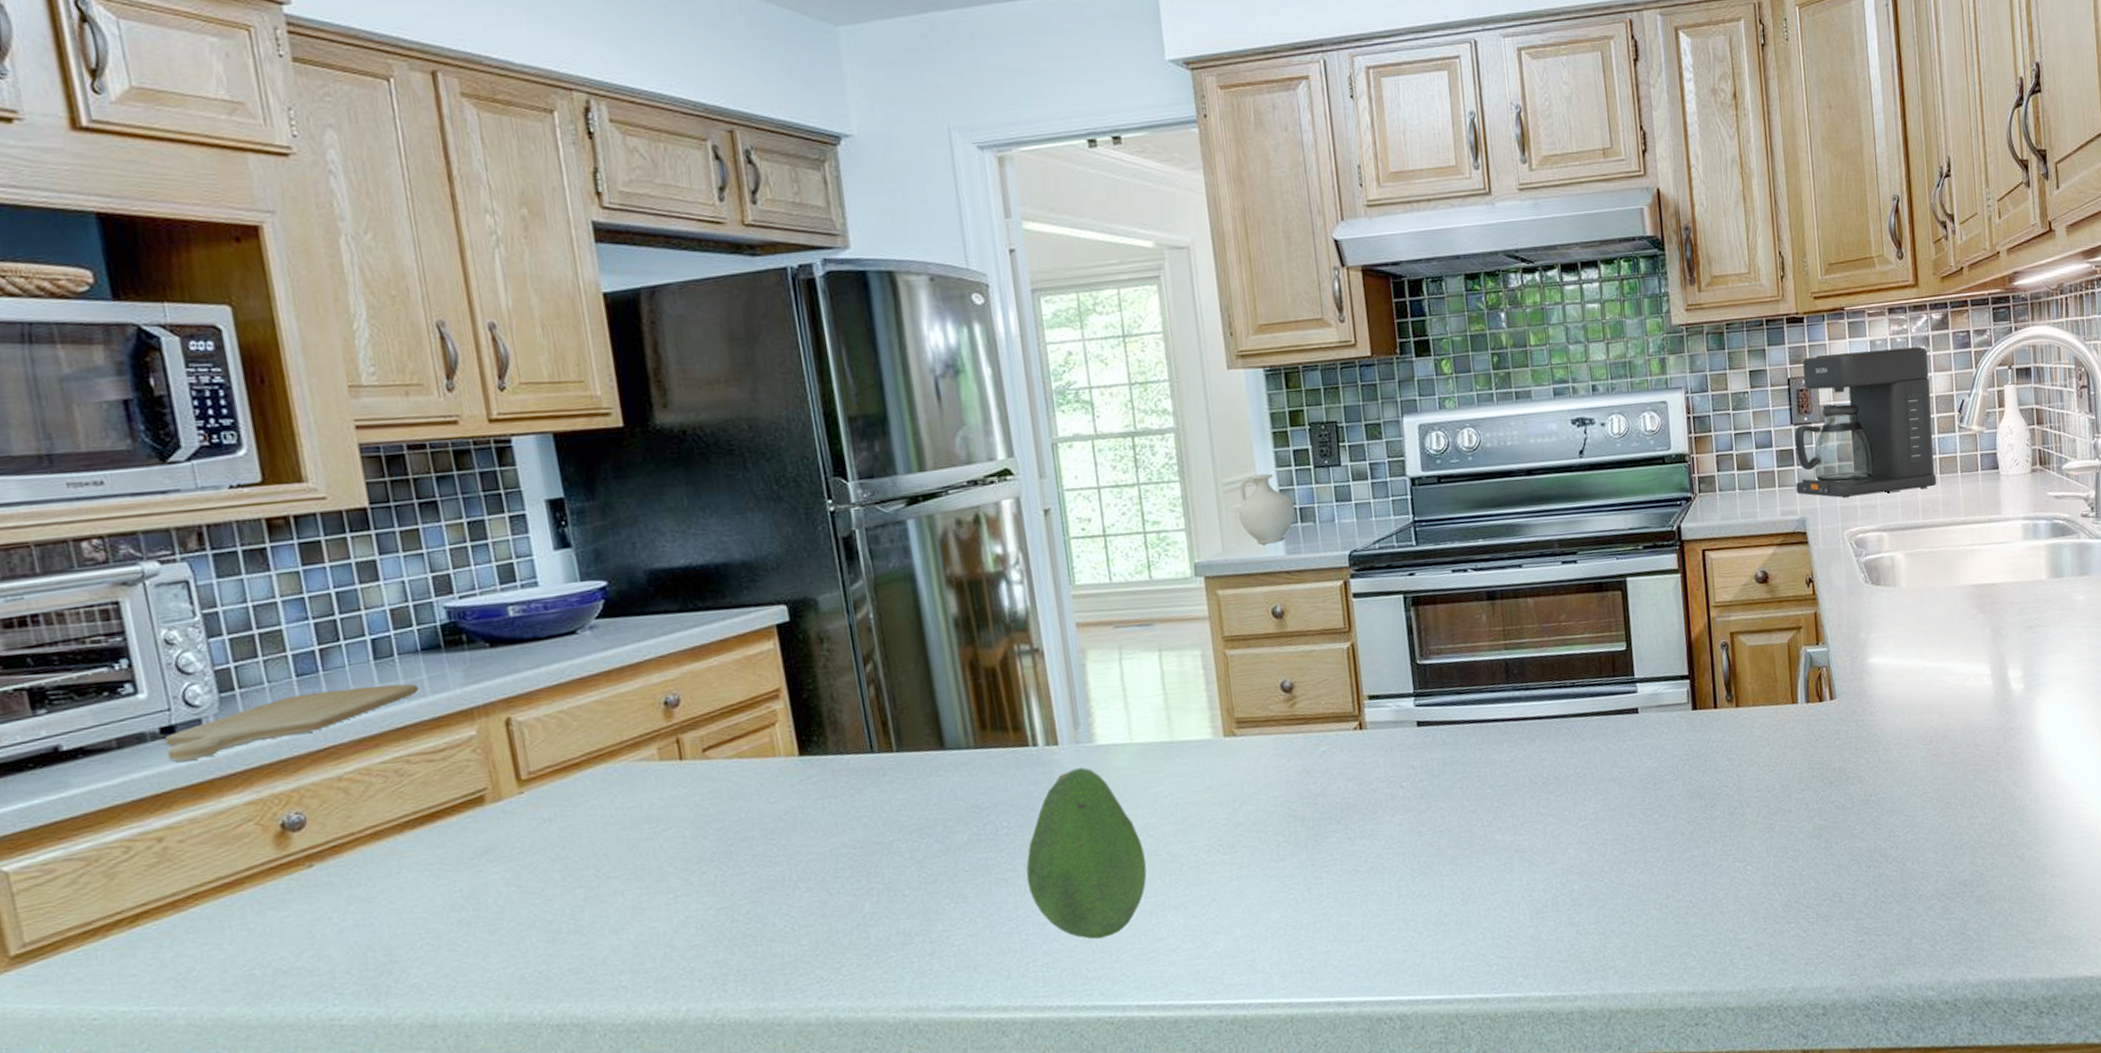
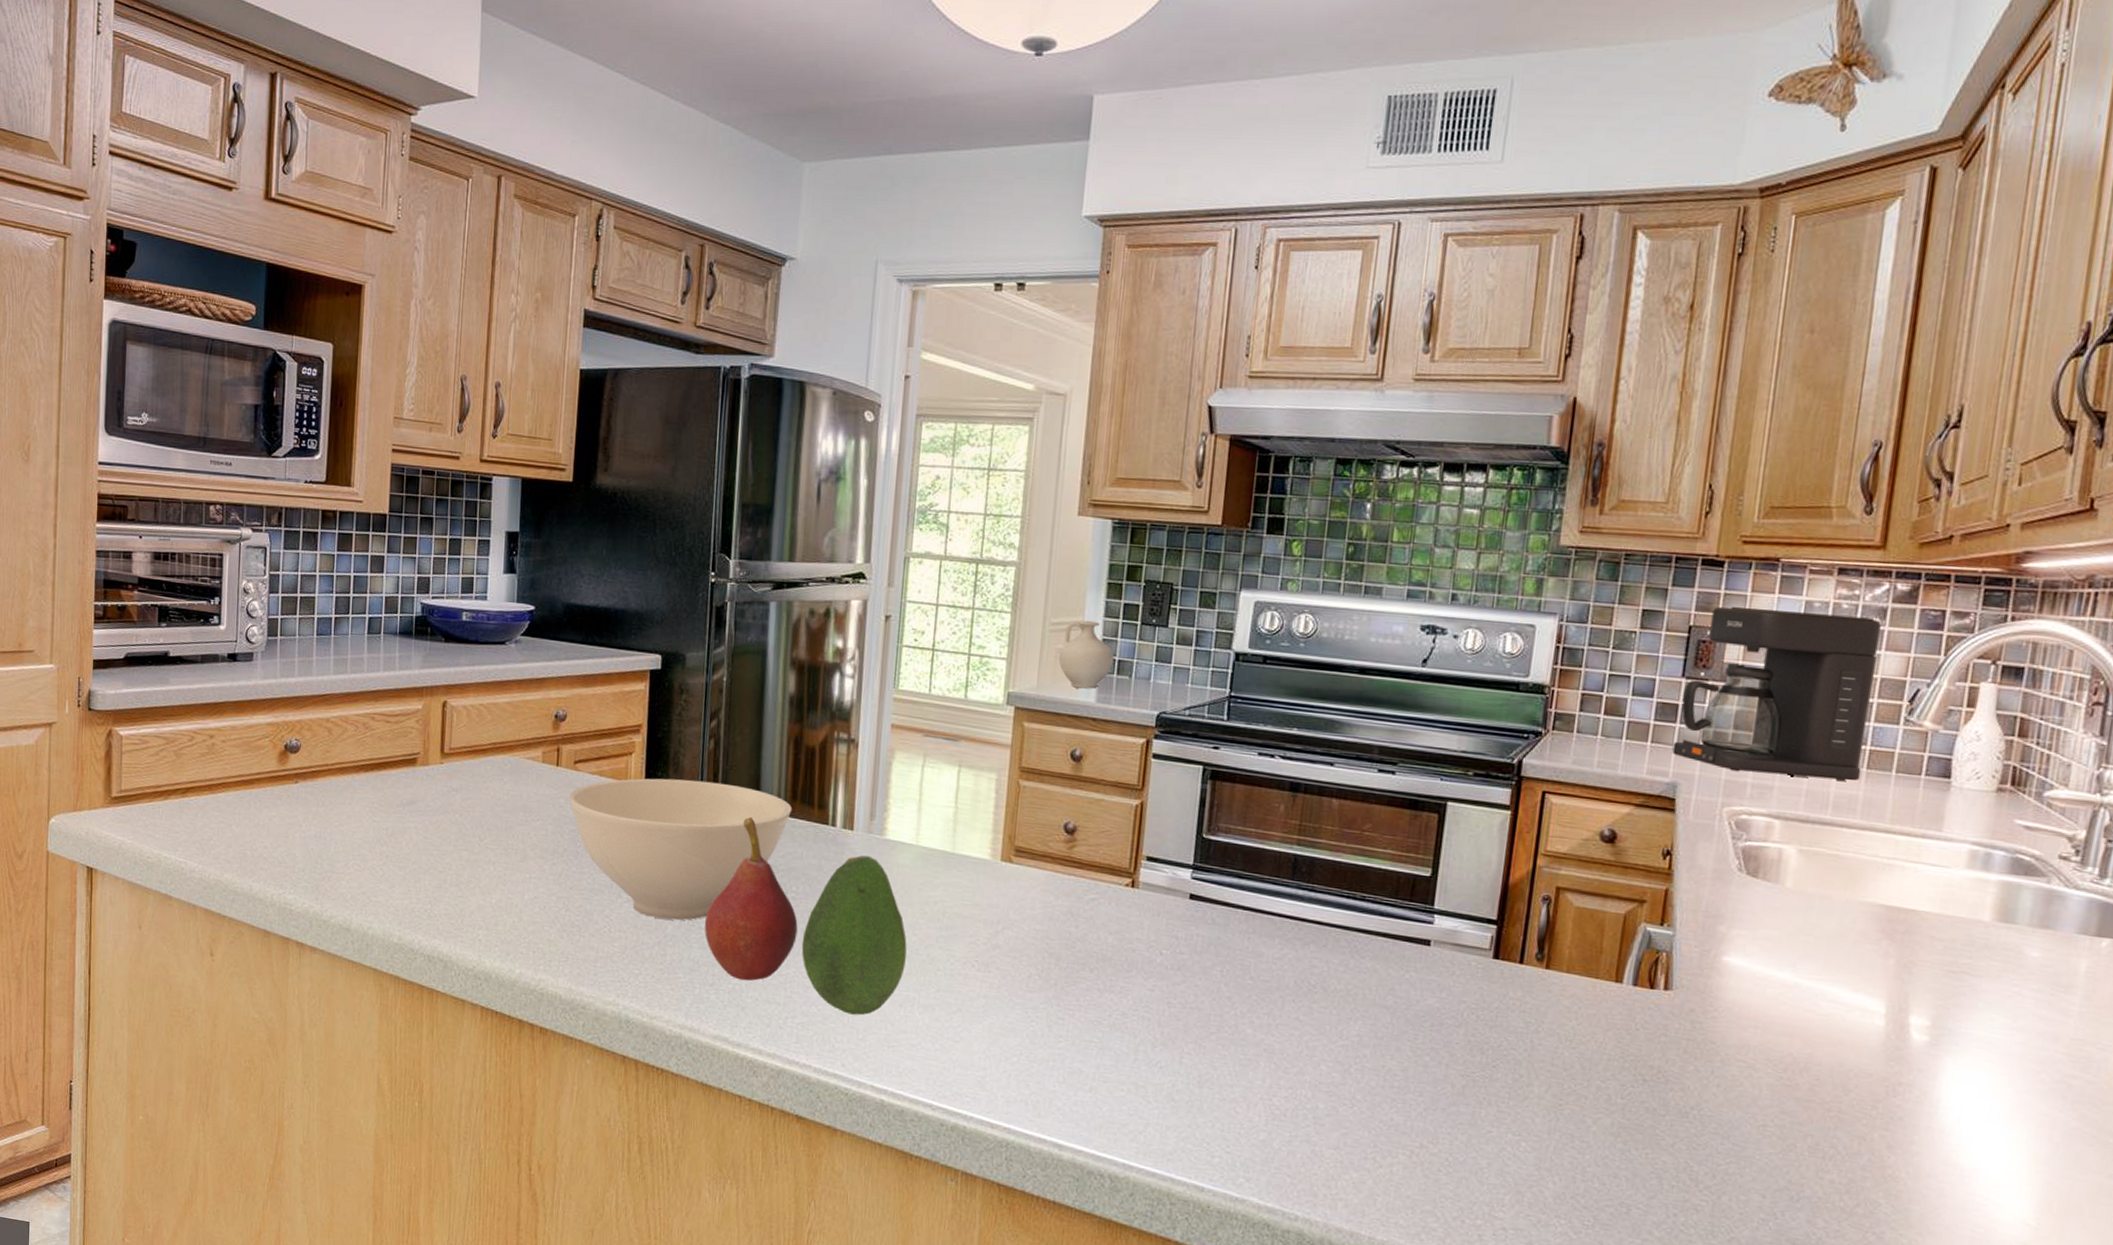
chopping board: present [165,683,419,763] -> none [228,649,391,683]
bowl: none [704,728,984,901] -> present [569,778,793,921]
fruit: none [908,759,1020,939] -> present [704,816,798,981]

